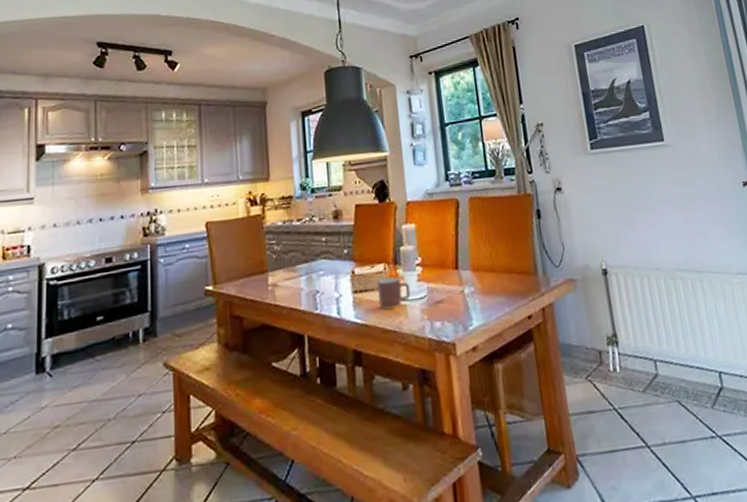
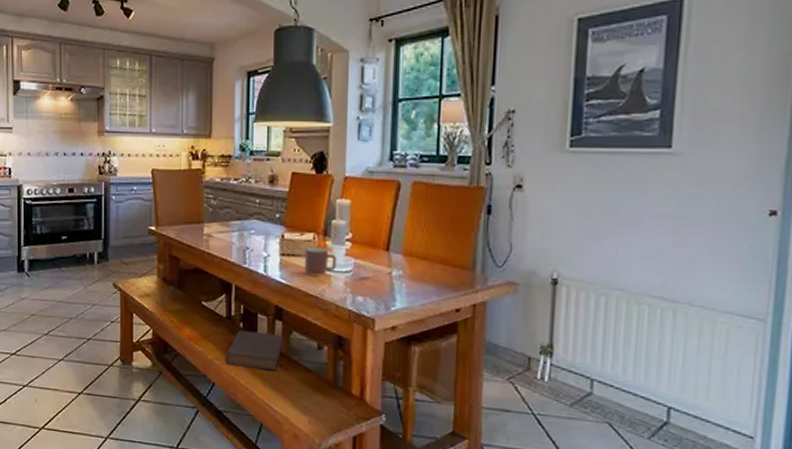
book: none [303,383,367,434] -> present [225,330,284,371]

